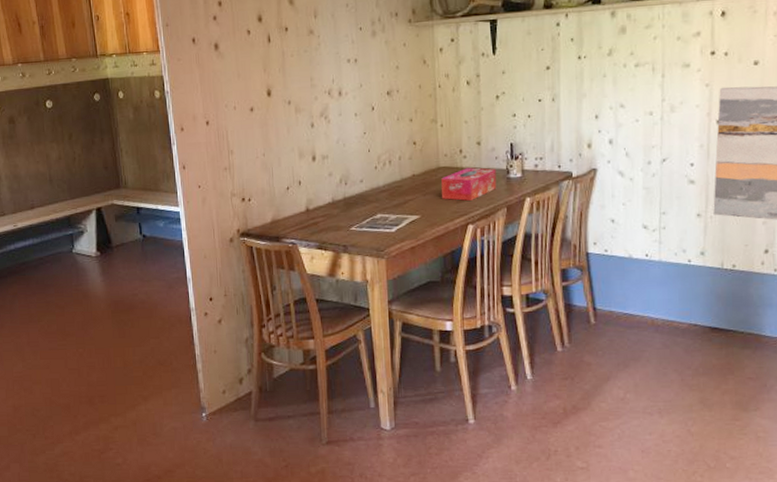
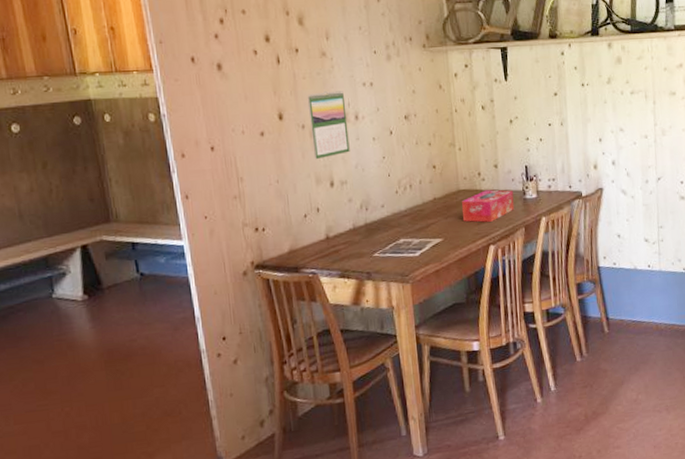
calendar: none [294,67,332,135] -> present [307,91,350,160]

